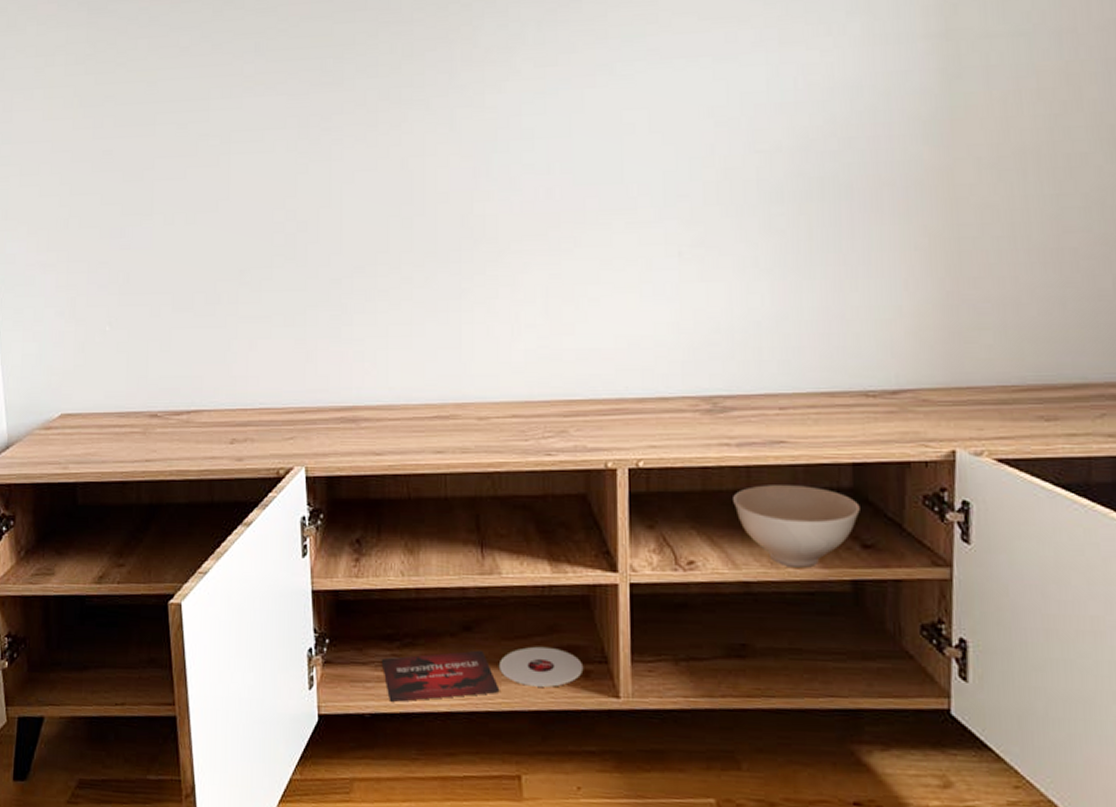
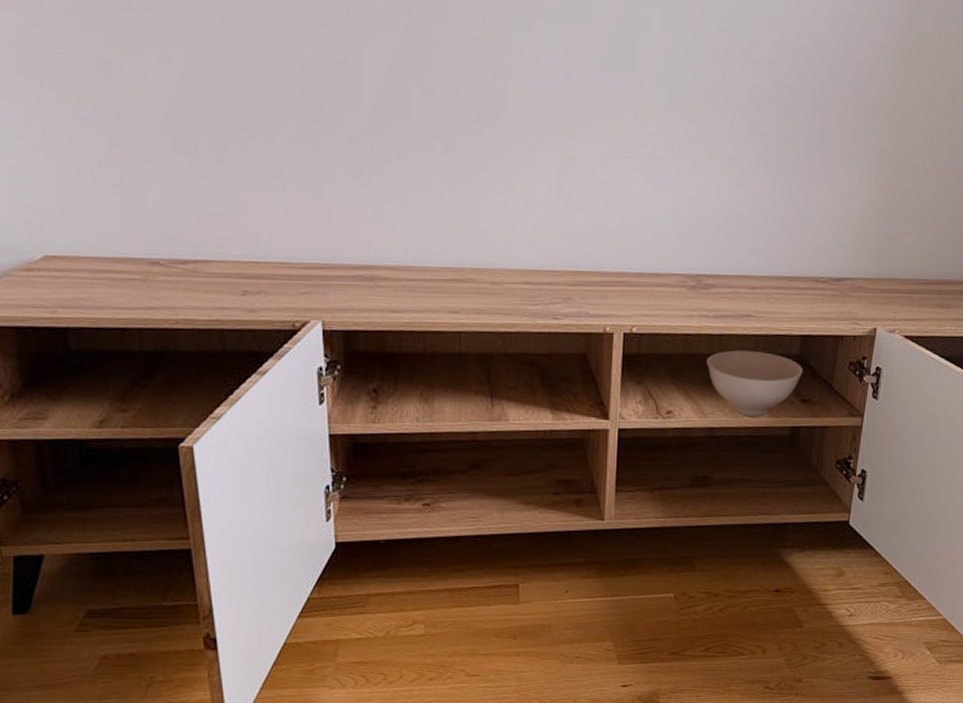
vinyl record: present [381,646,584,702] -> none [396,480,576,529]

